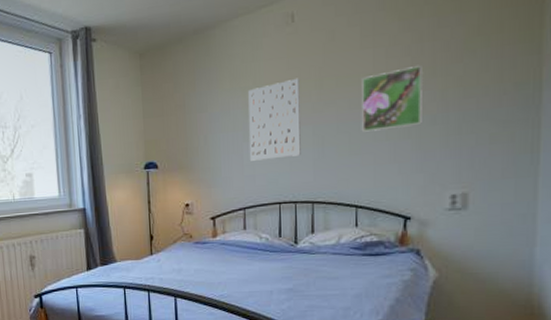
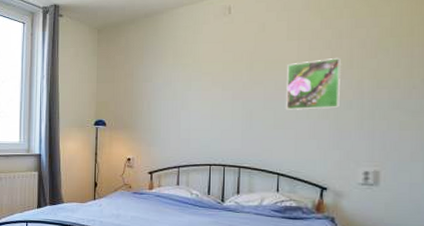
wall art: present [248,78,301,161] -> none [187,60,233,127]

